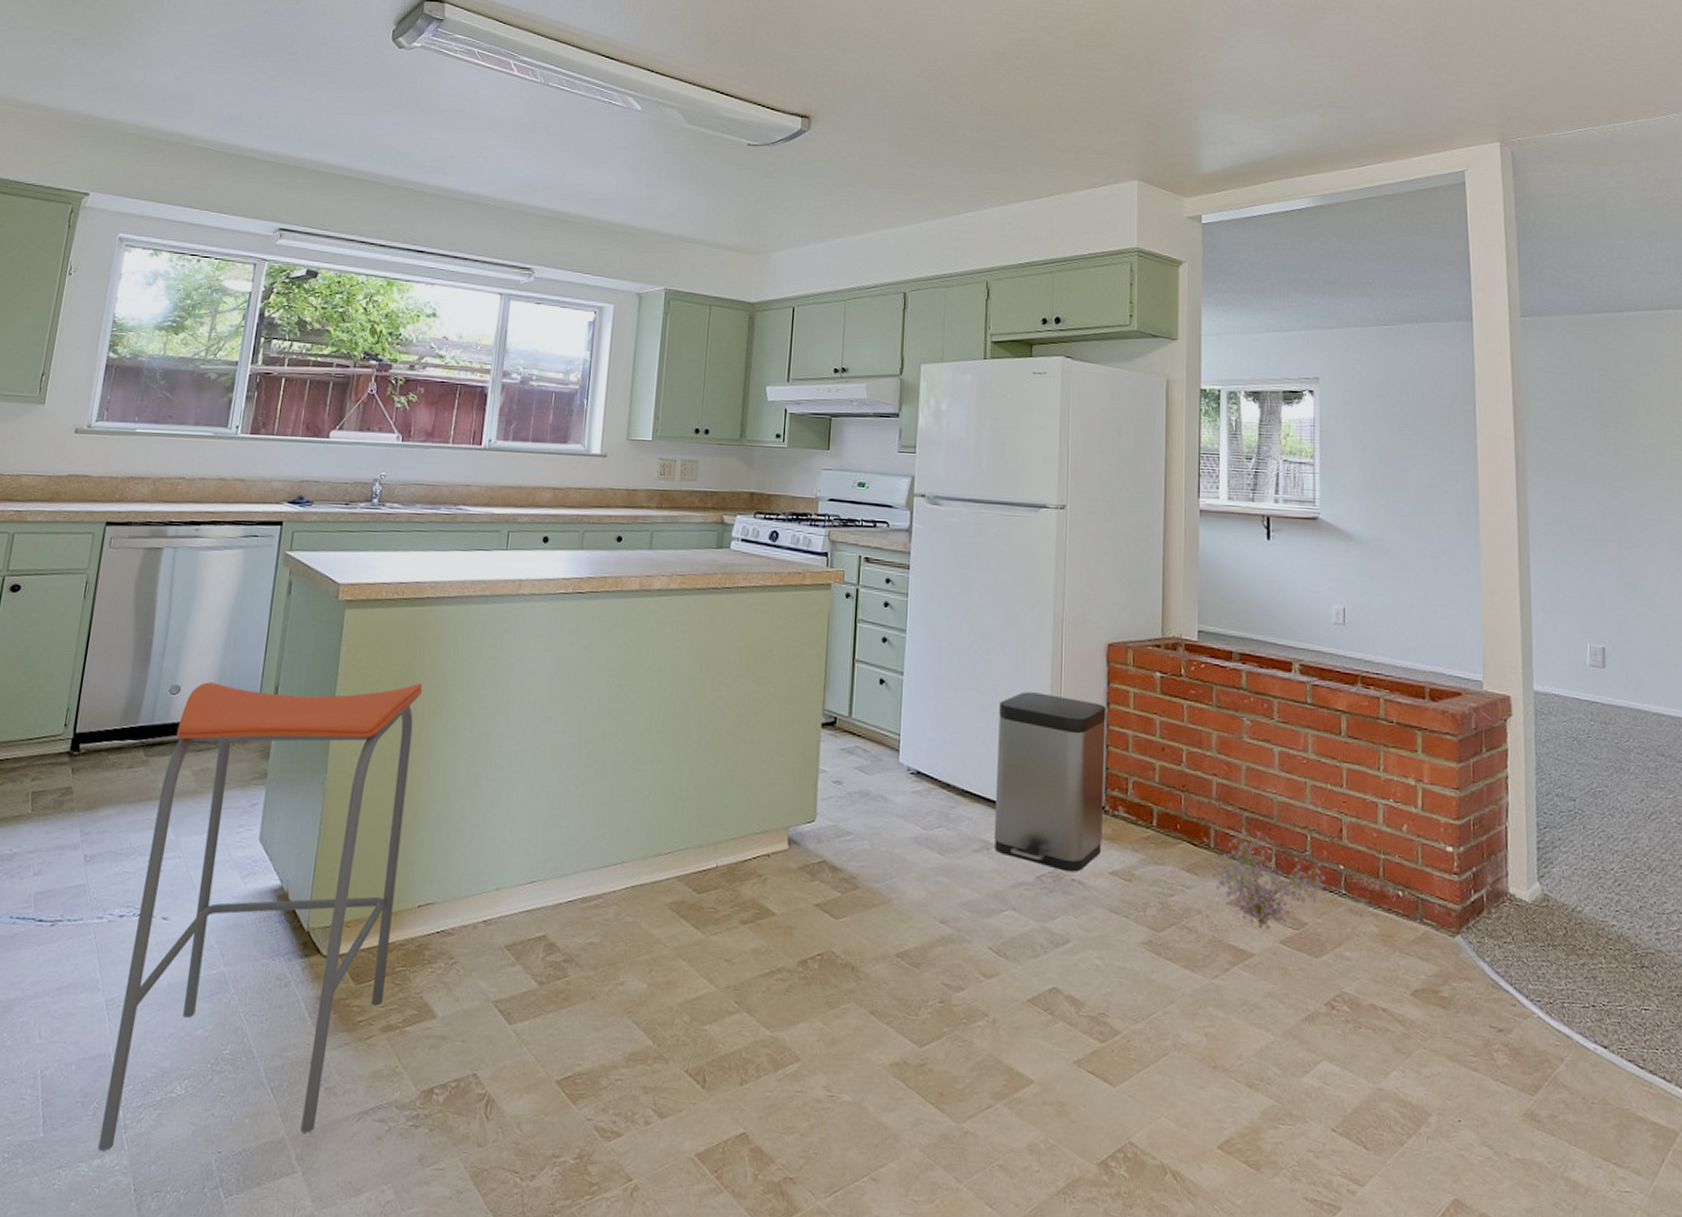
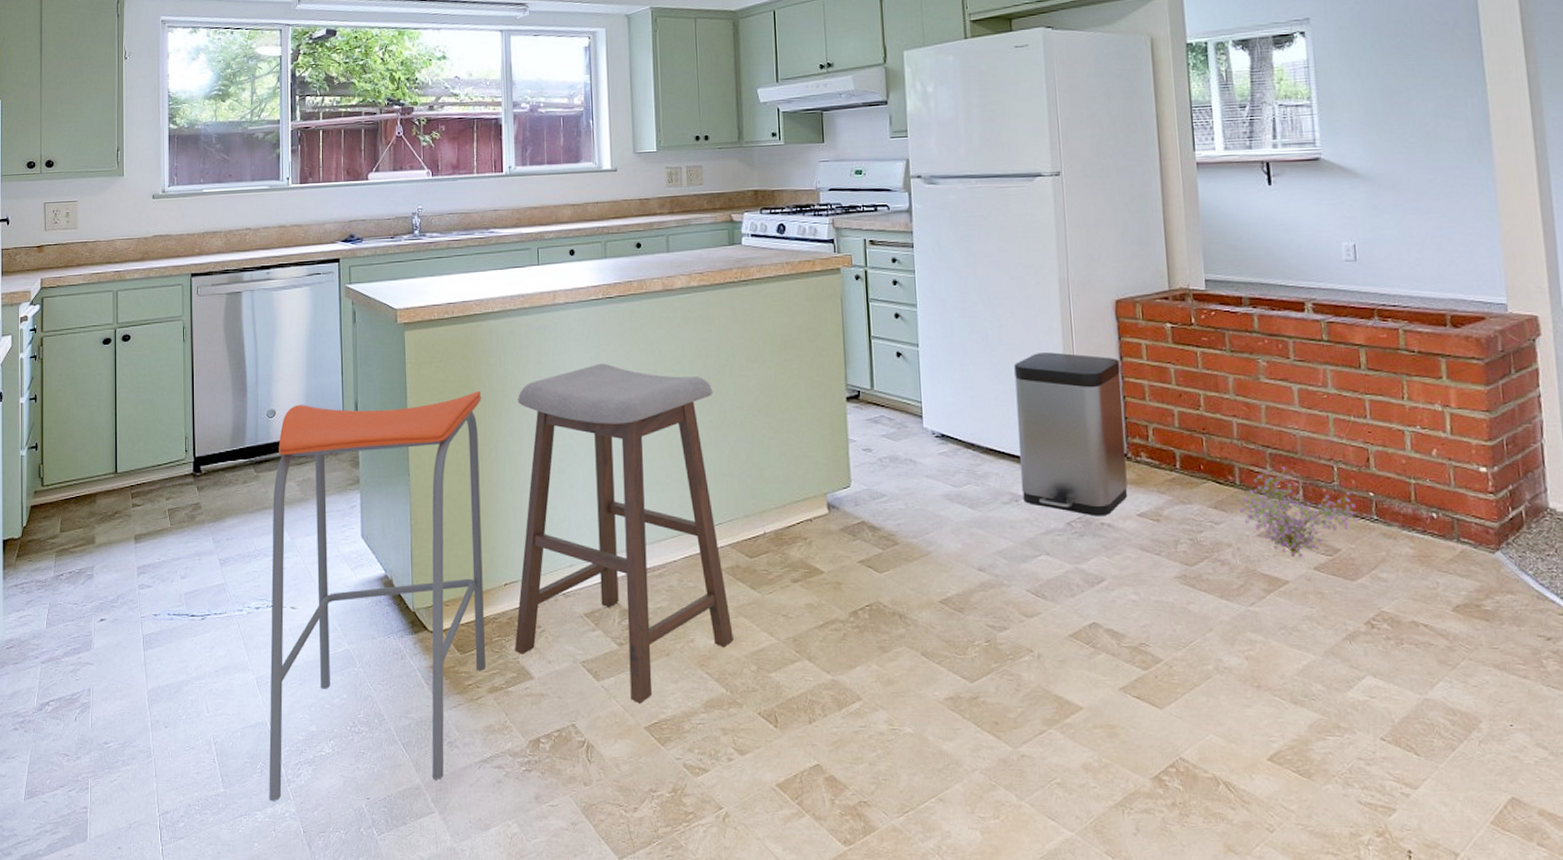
bar stool: none [419,664,680,1052] -> present [515,363,733,703]

